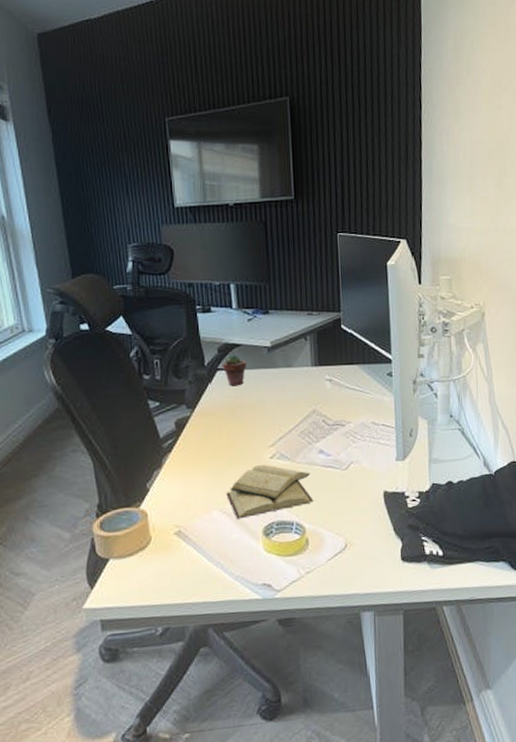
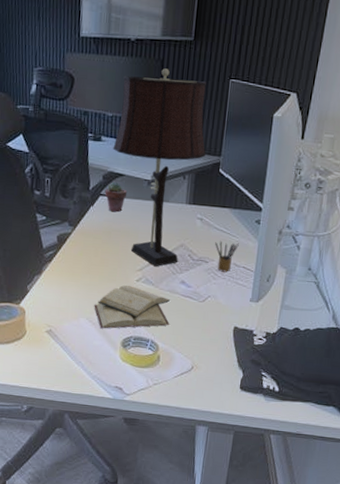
table lamp: none [225,230,325,440] -> present [113,68,207,267]
pencil box: none [349,399,374,434] -> present [215,240,239,272]

